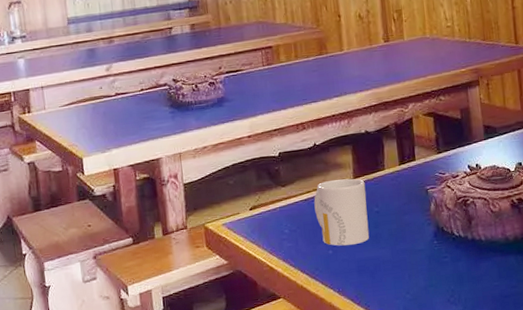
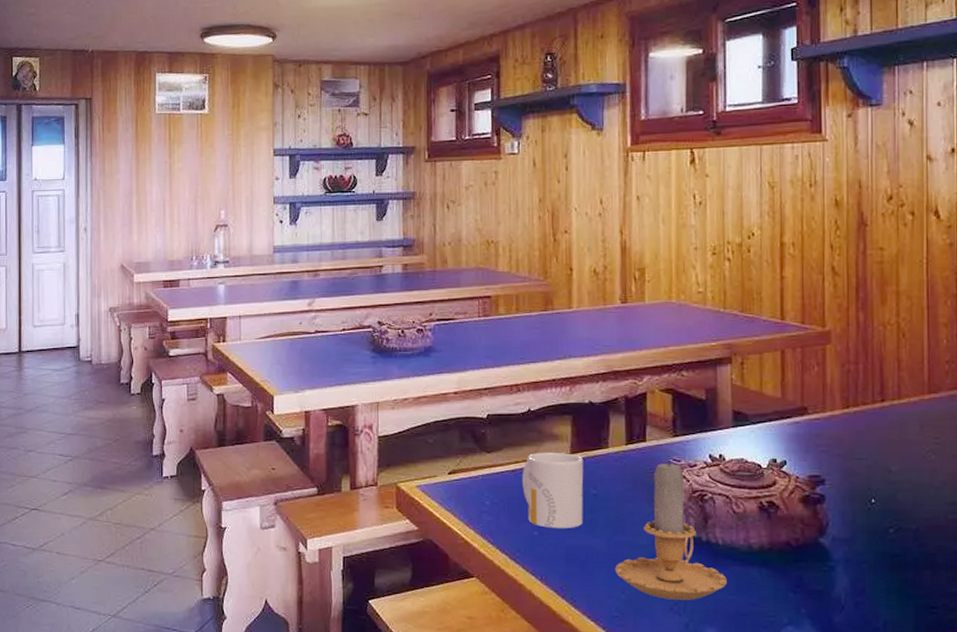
candle: none [399,174,491,293] -> present [614,460,727,600]

